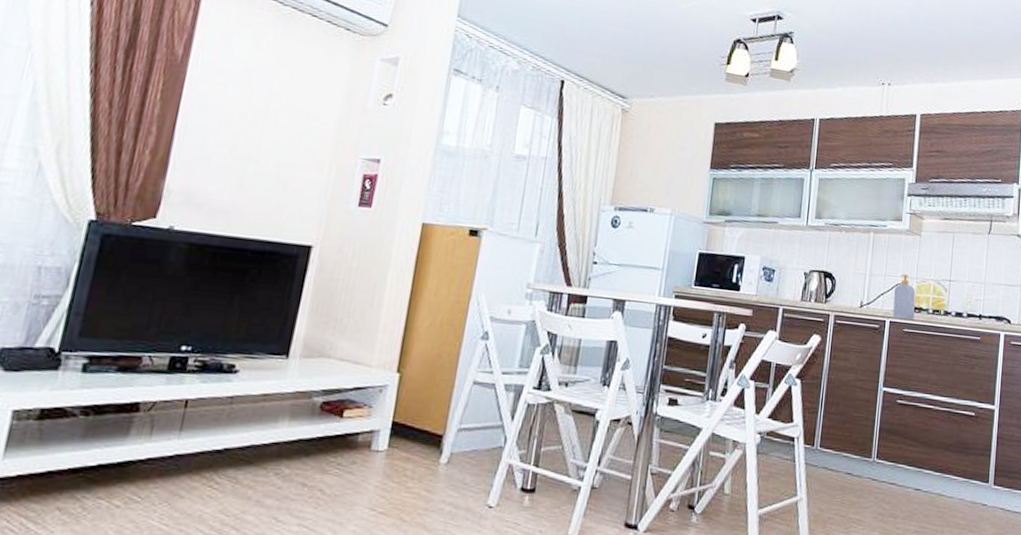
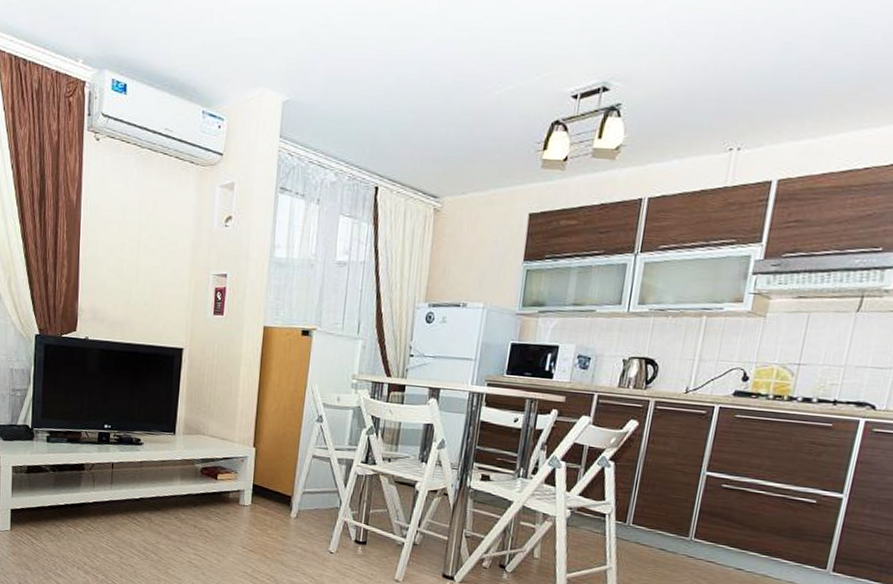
soap bottle: present [892,274,916,319] -> none [723,359,754,405]

